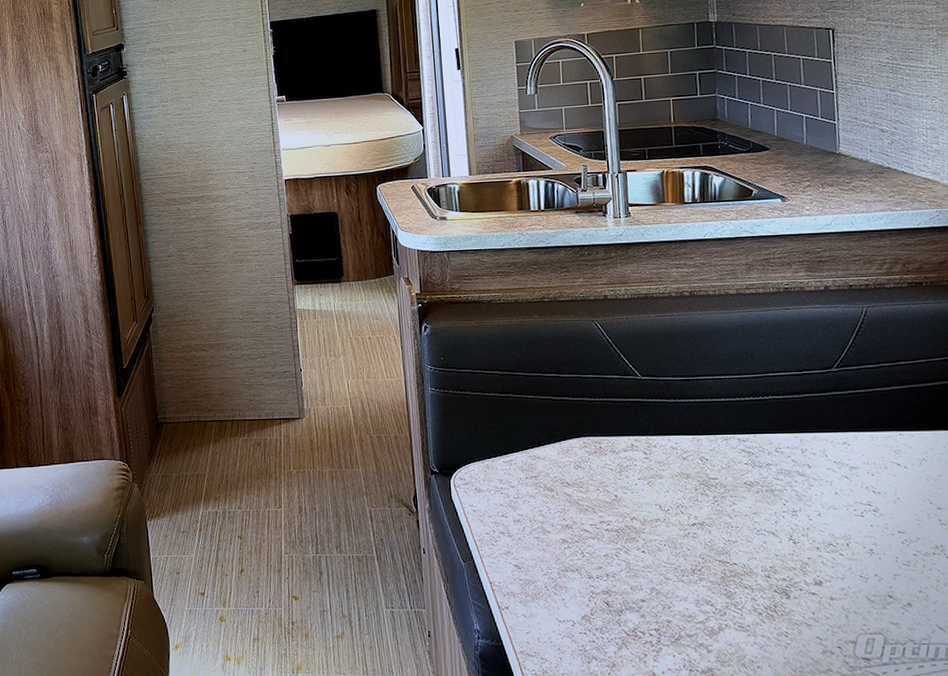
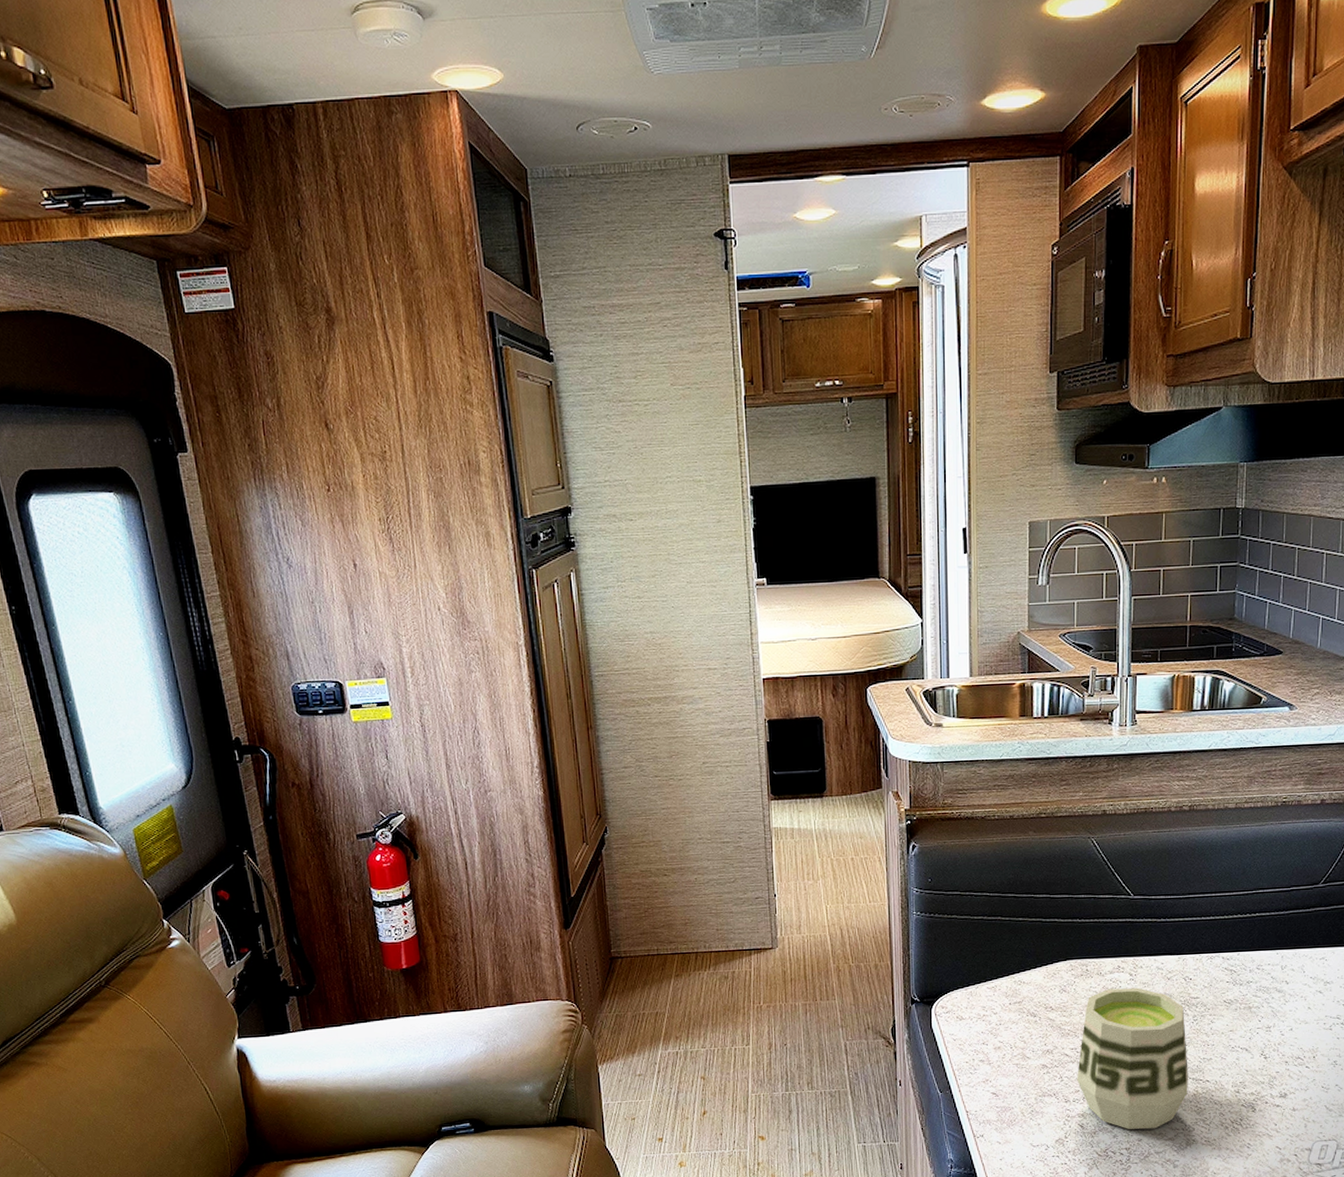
cup: none [598,466,716,611] -> present [1077,987,1188,1130]

